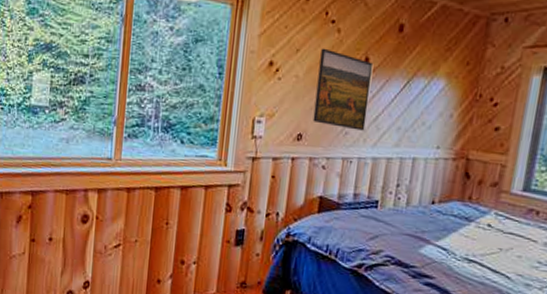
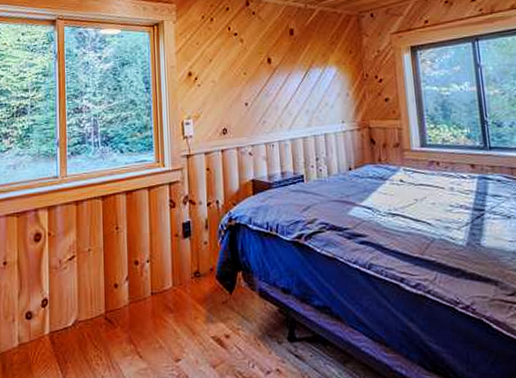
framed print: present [312,48,374,131] -> none [230,55,279,119]

